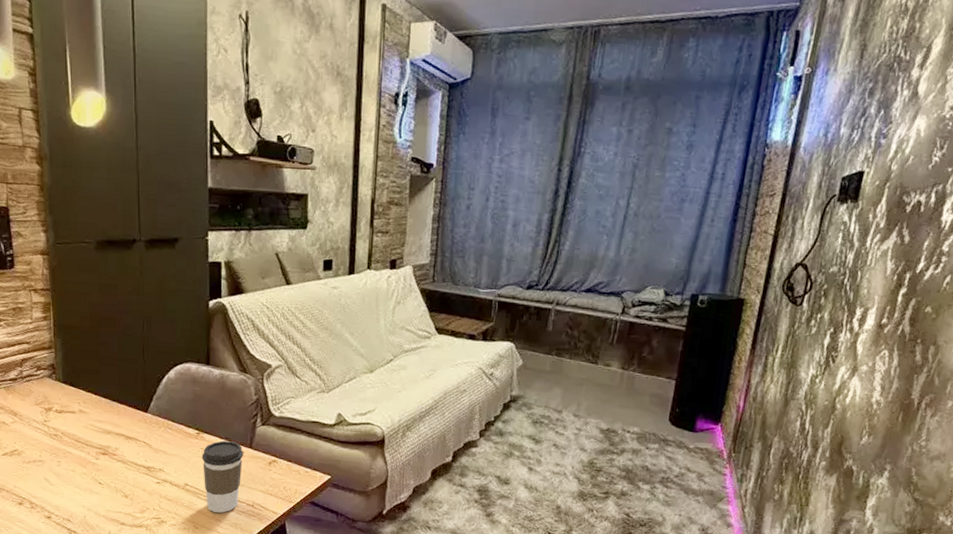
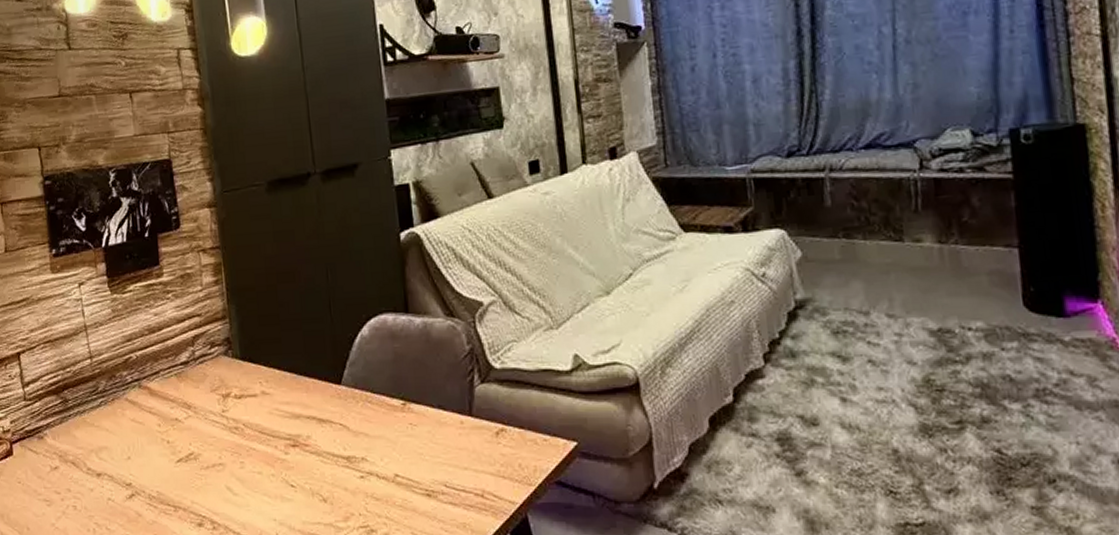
coffee cup: present [202,440,244,513] -> none [411,409,464,510]

